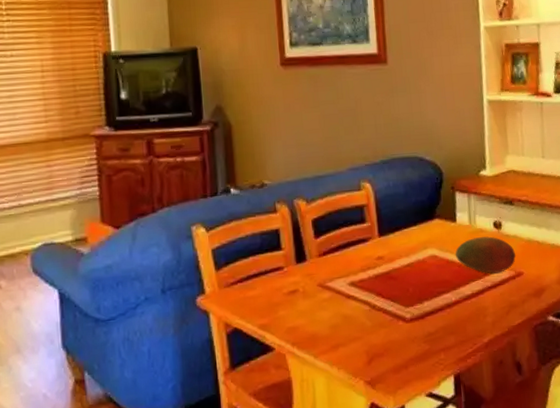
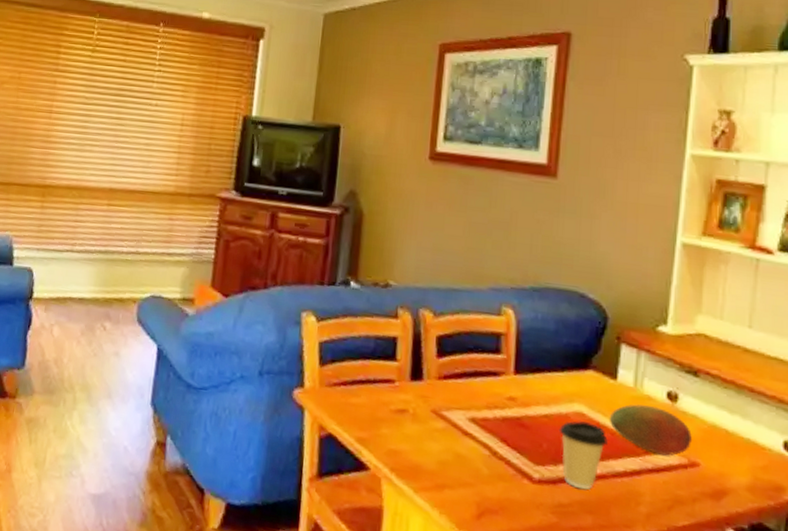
coffee cup: none [419,262,457,317] -> present [558,421,608,490]

